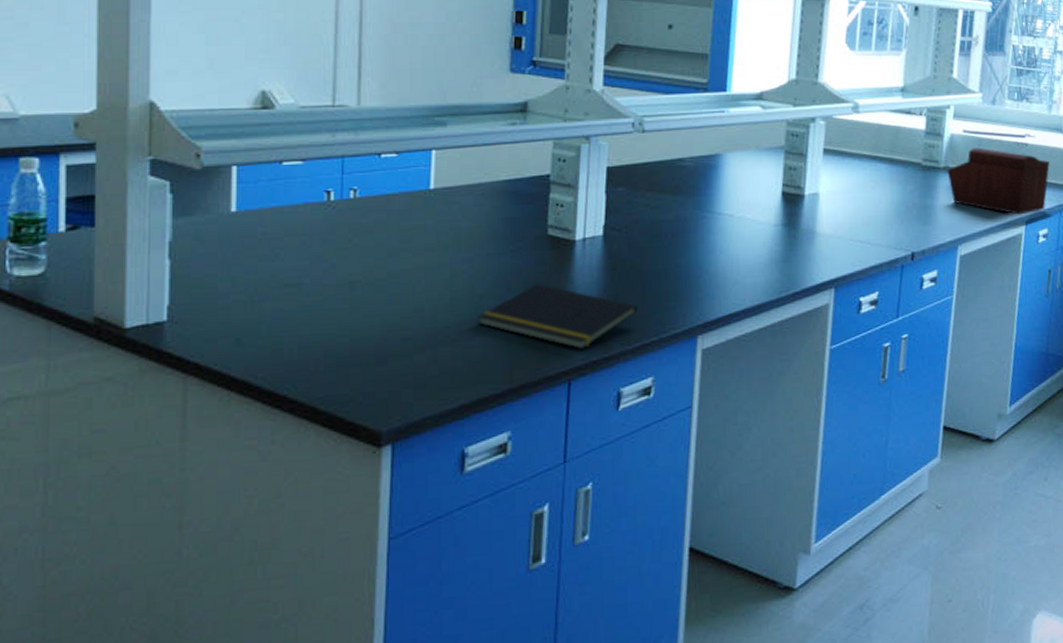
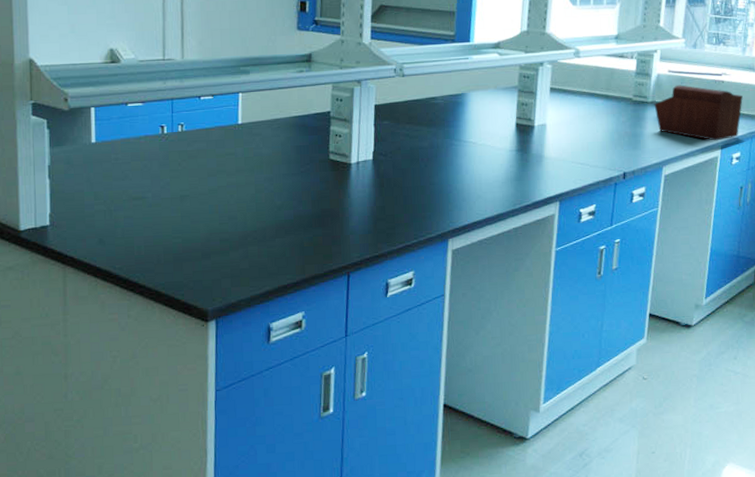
notepad: present [478,283,637,350] -> none [277,197,401,250]

